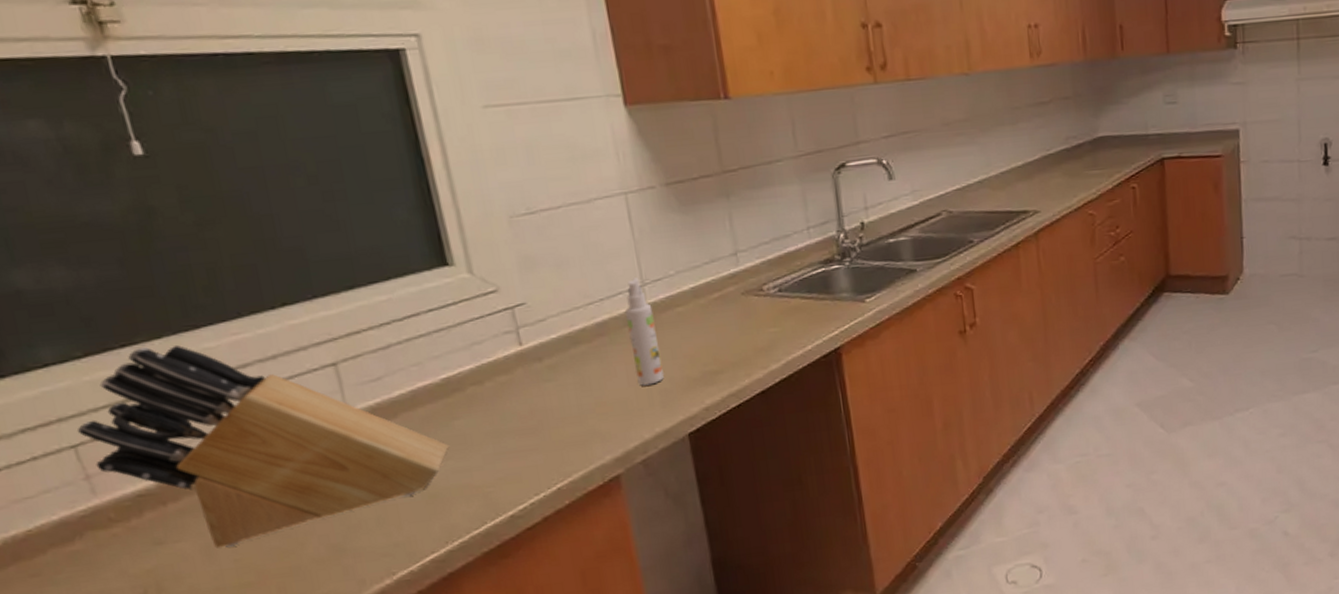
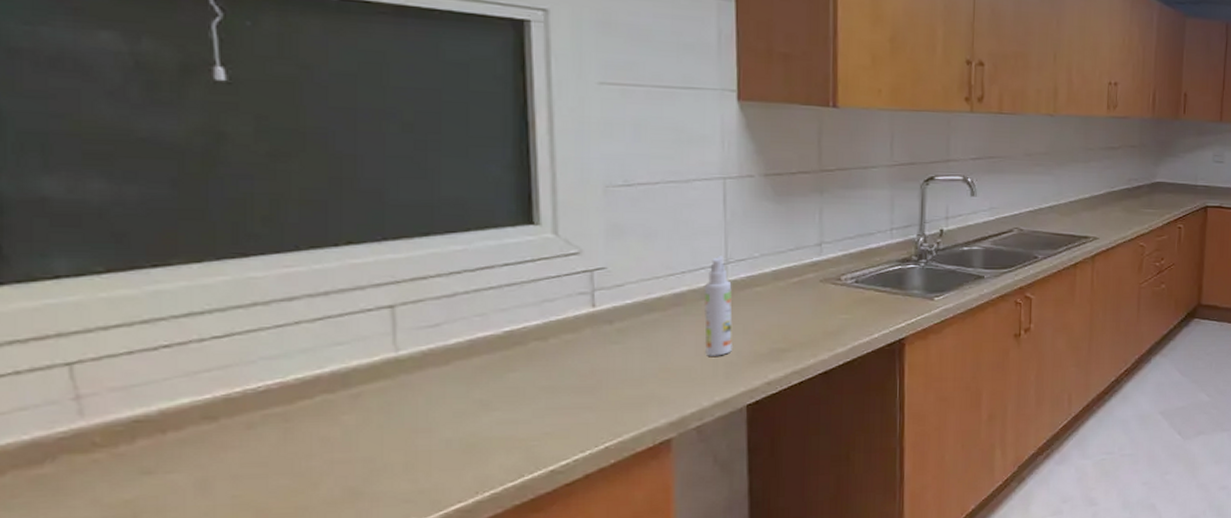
knife block: present [77,345,450,549] -> none [77,270,499,483]

